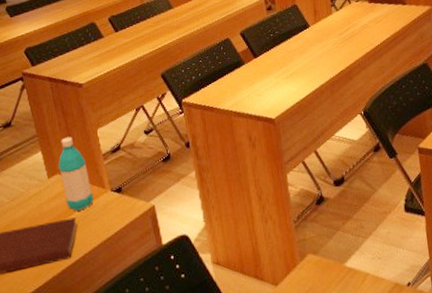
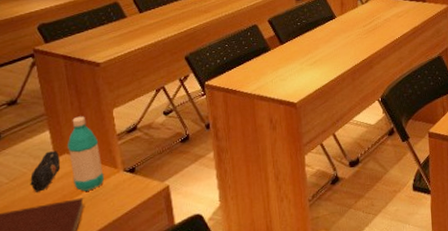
pencil case: none [28,171,53,212] -> present [30,151,60,192]

